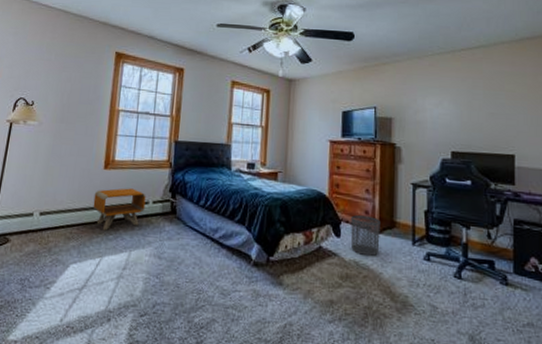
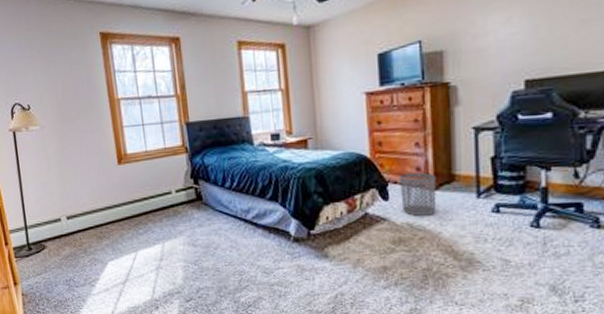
nightstand: present [93,188,146,231] -> none [114,180,169,226]

